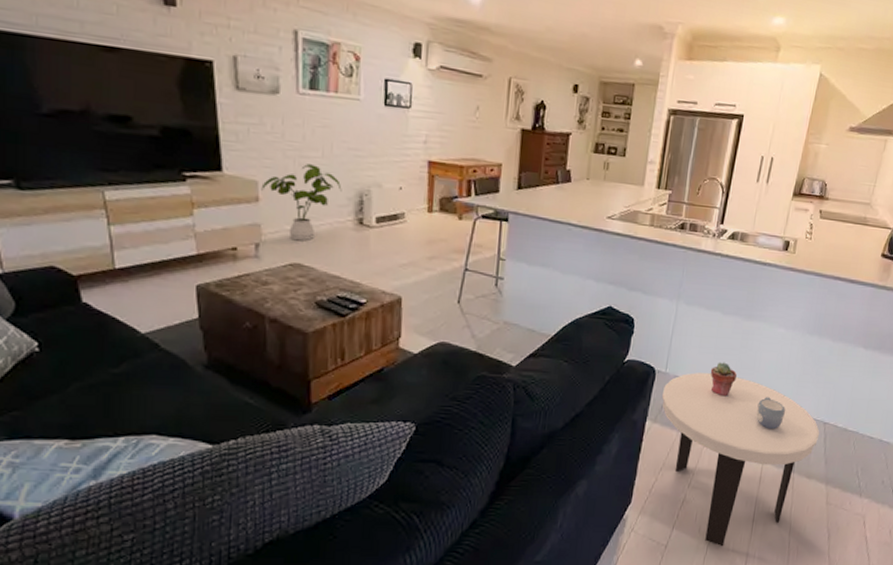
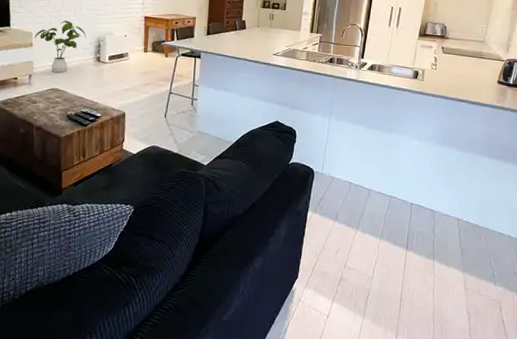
side table: present [661,373,820,547] -> none [319,174,455,320]
potted succulent: present [710,362,737,397] -> none [358,166,380,194]
mug: present [756,397,786,430] -> none [398,196,424,223]

